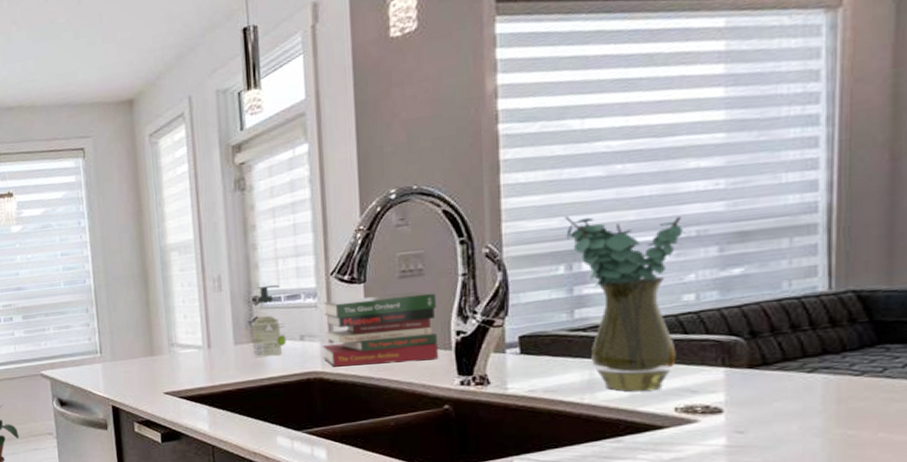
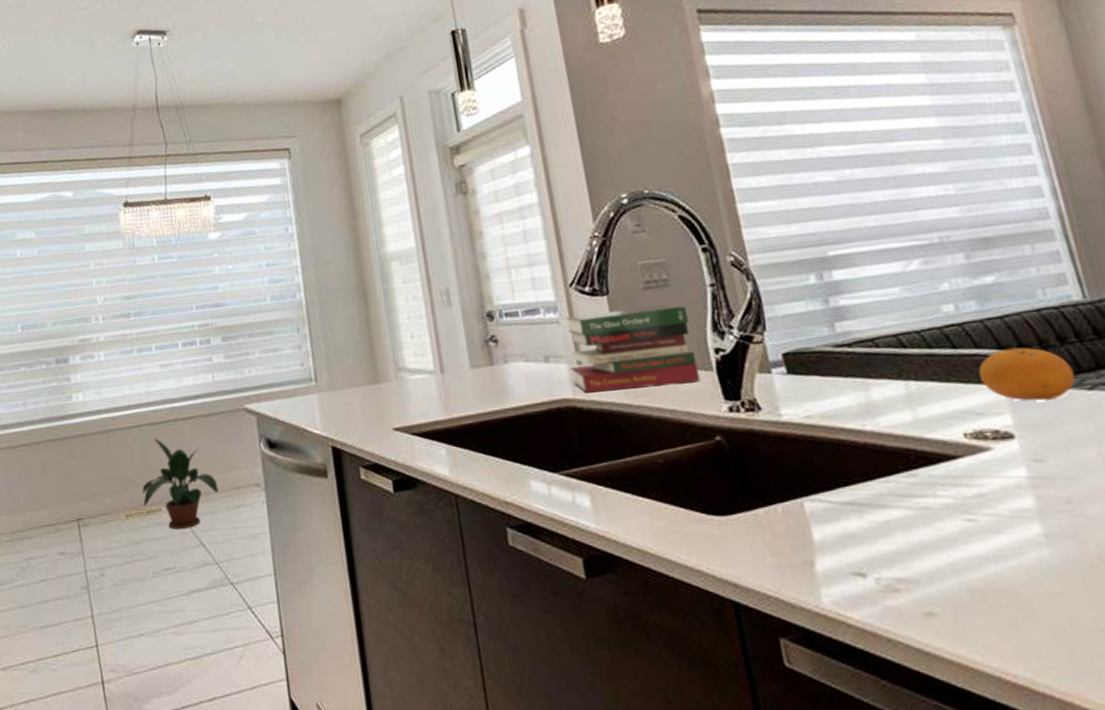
soap dispenser: present [249,284,286,358] -> none [486,298,529,384]
vase: present [564,215,683,391] -> none [804,221,953,415]
fruit: none [705,334,798,382] -> present [978,347,1076,402]

